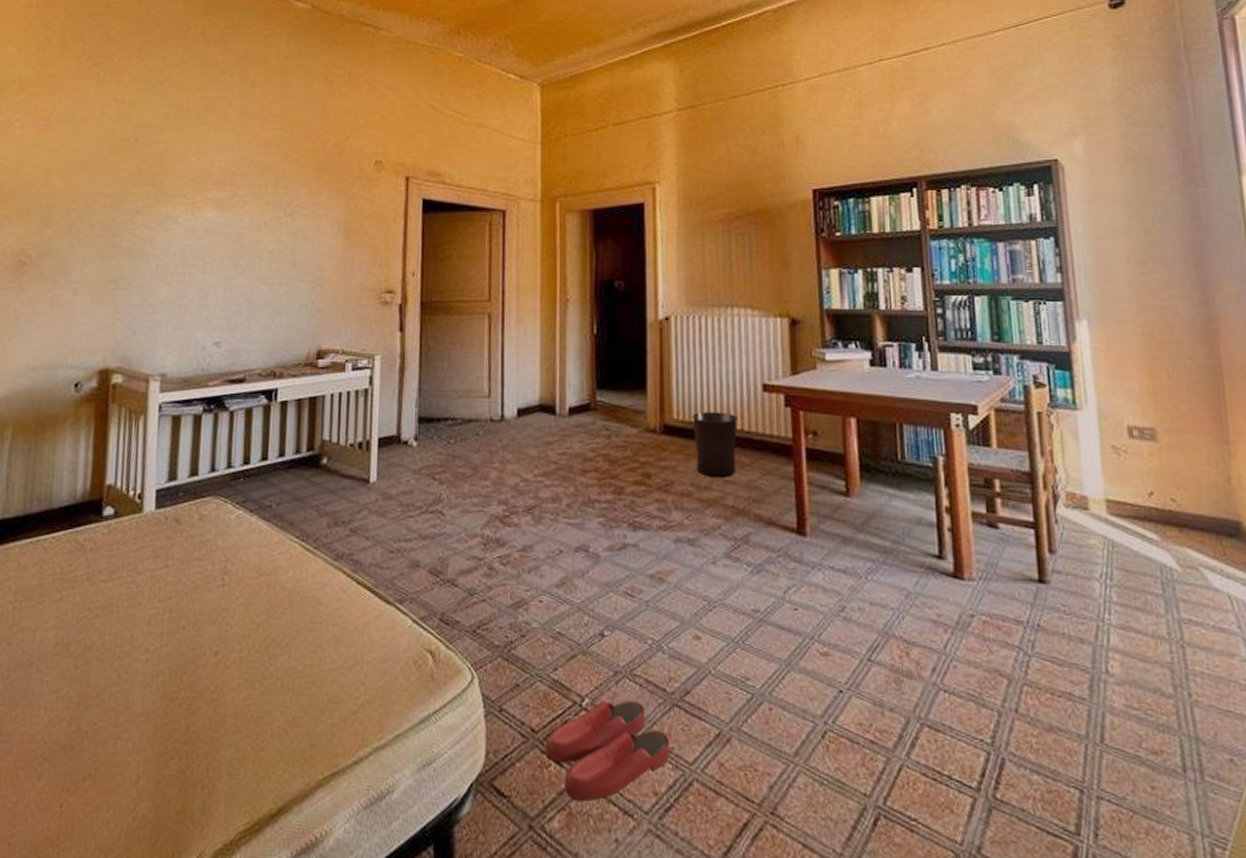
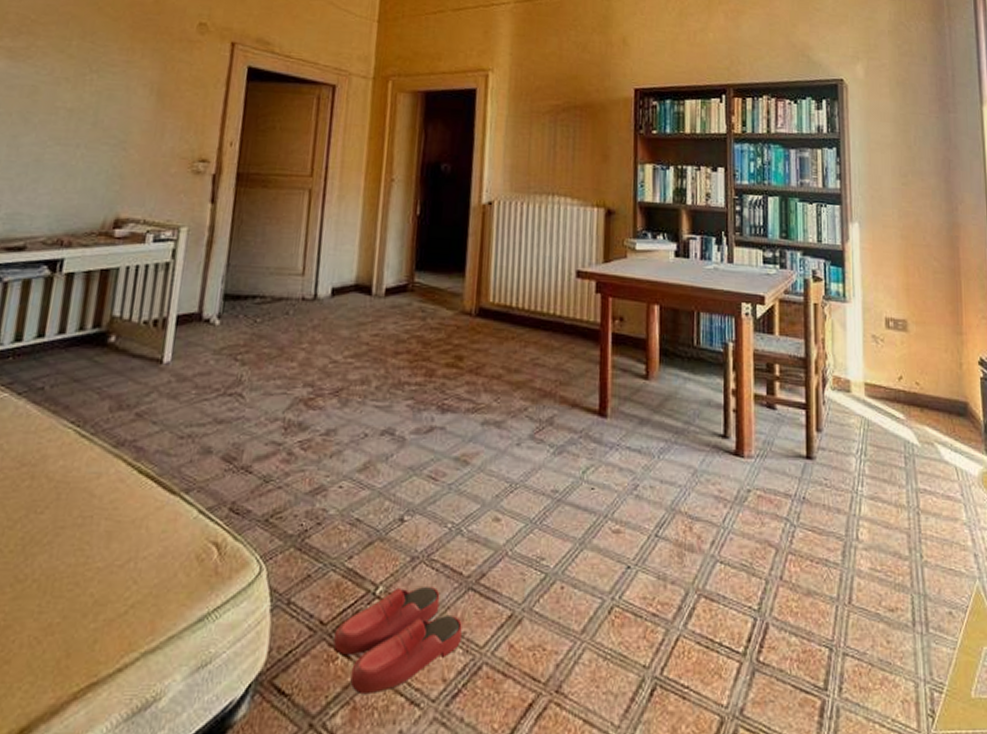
waste bin: present [693,411,738,477] -> none [508,295,551,360]

